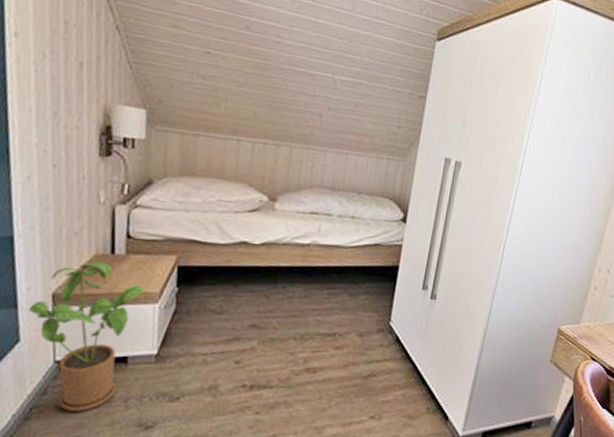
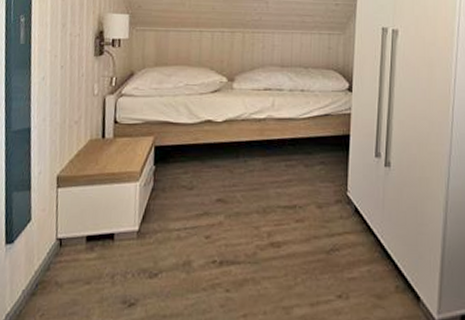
house plant: present [28,261,148,411] -> none [38,145,131,288]

